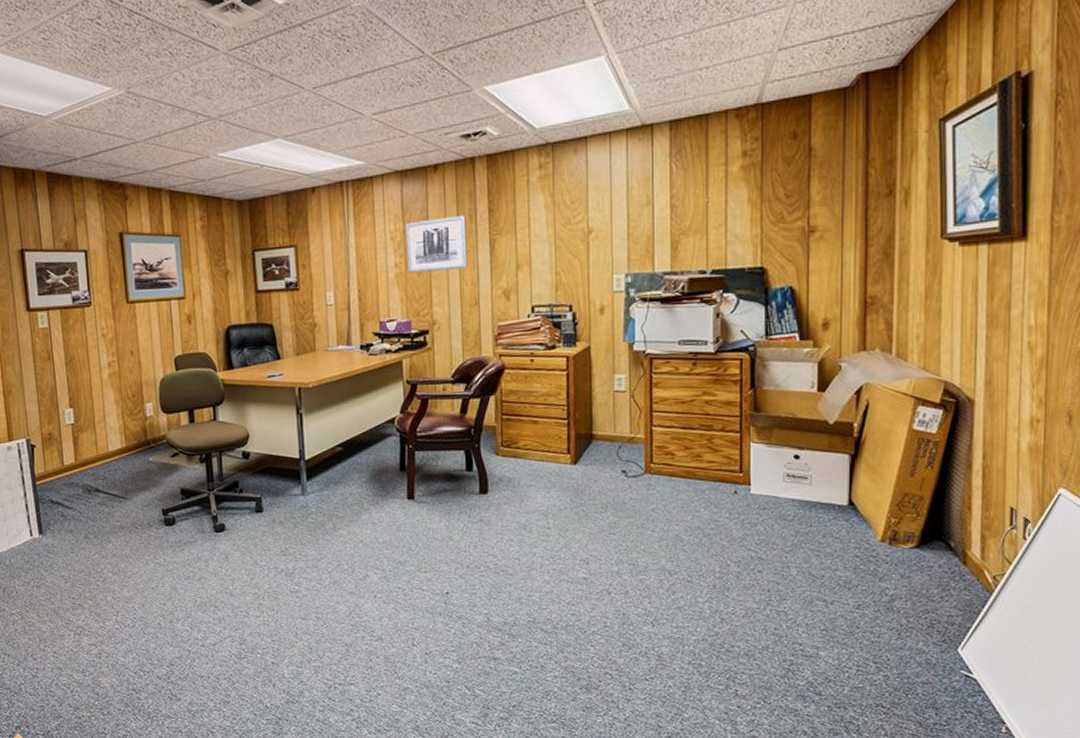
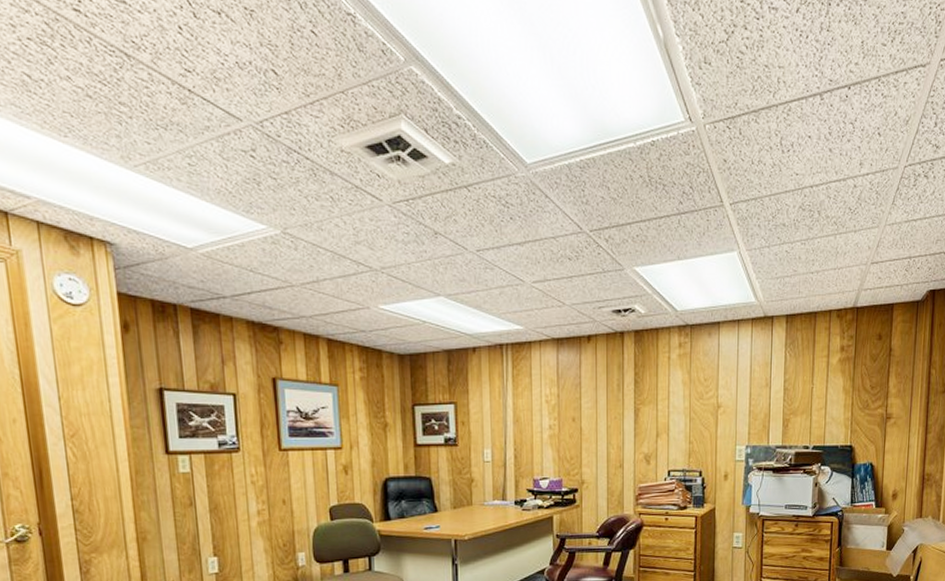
wall art: present [405,214,468,273] -> none [559,384,615,435]

